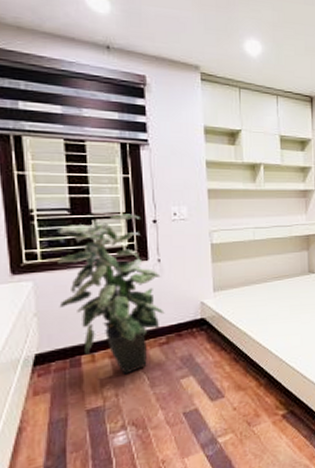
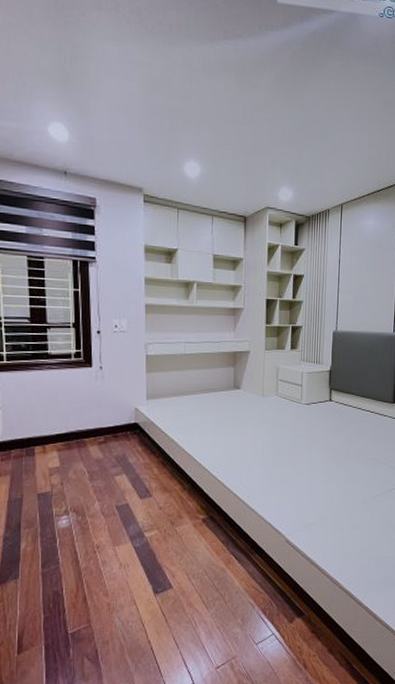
indoor plant: present [57,214,165,375] -> none [19,324,104,467]

